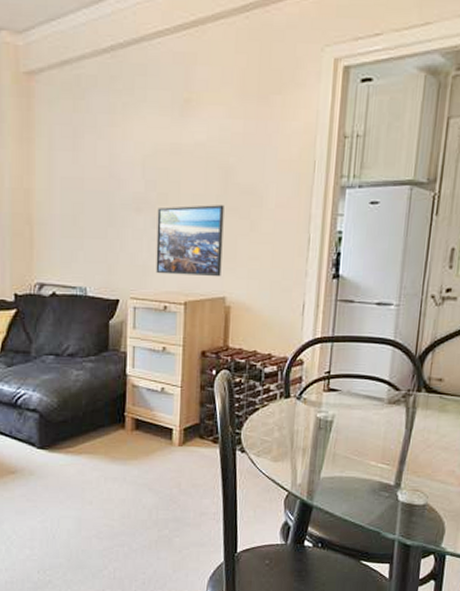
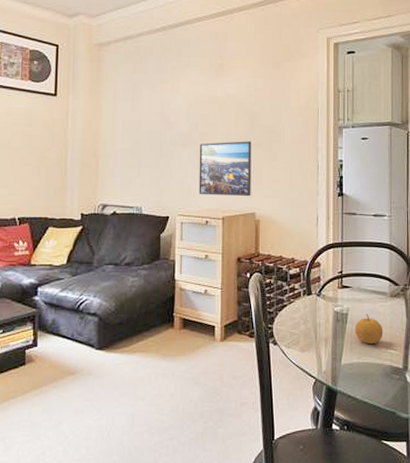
fruit: none [340,421,375,457] -> present [355,313,383,345]

